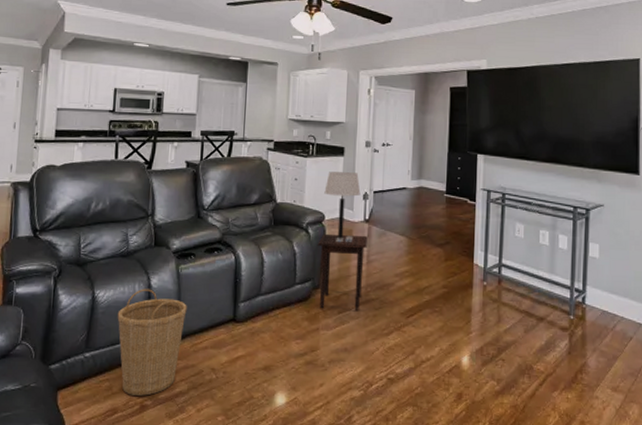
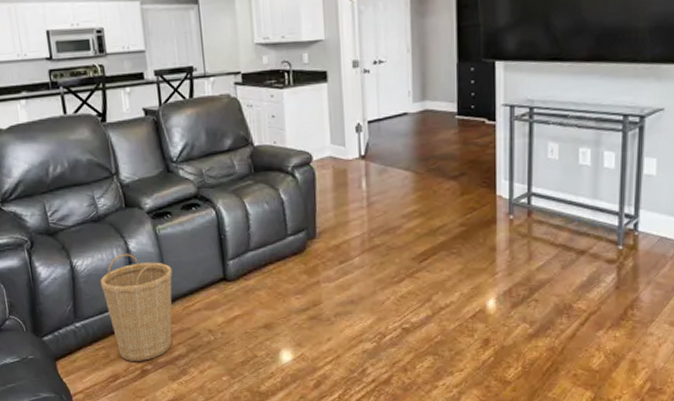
side table: present [317,233,368,311] -> none [306,174,366,260]
table lamp: present [324,172,361,239] -> none [308,101,352,181]

